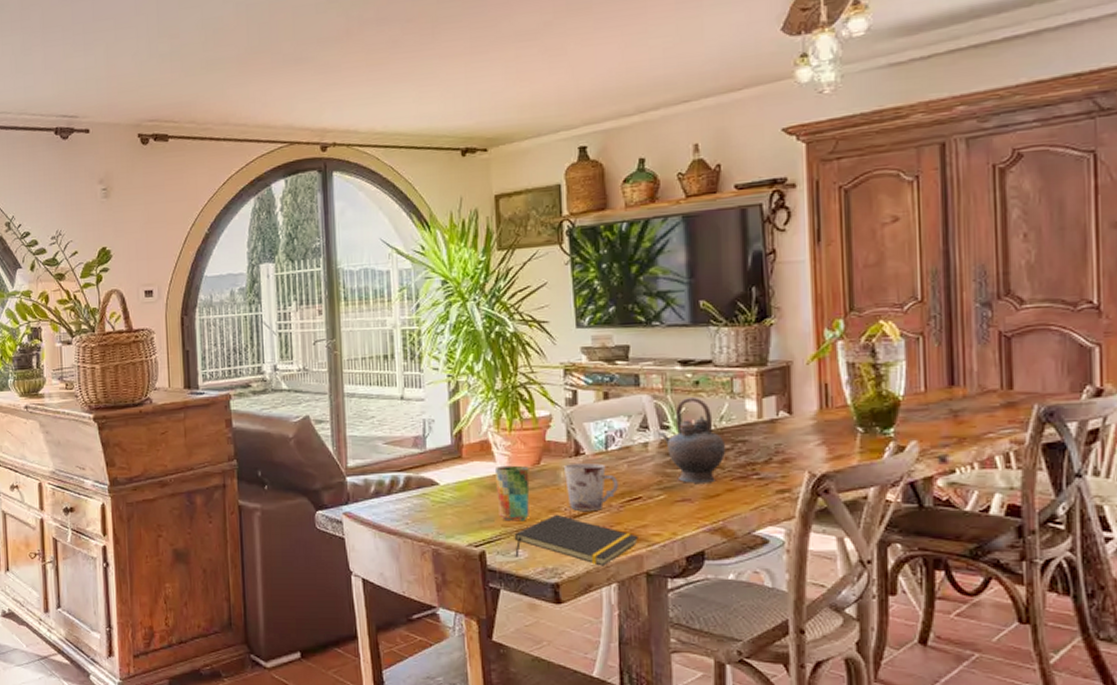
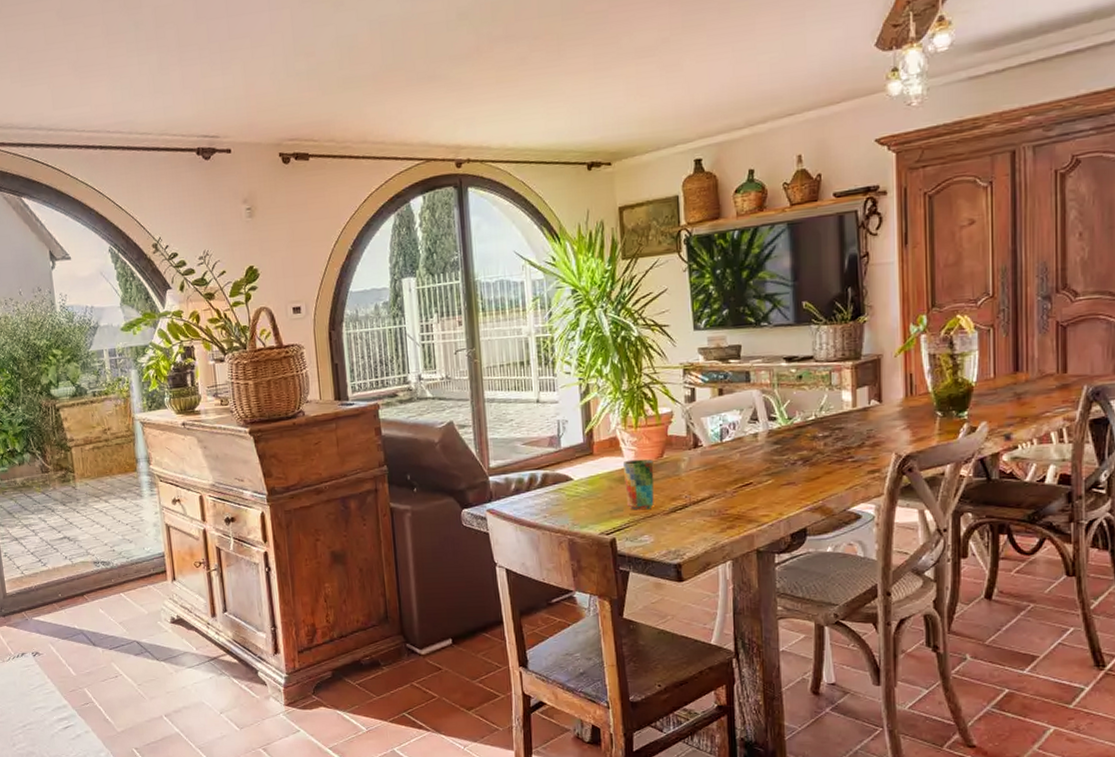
notepad: present [514,514,638,566] -> none [641,501,750,546]
cup: present [564,463,618,511] -> none [685,454,732,498]
teapot: present [658,398,726,483] -> none [767,390,825,468]

